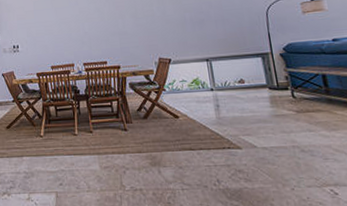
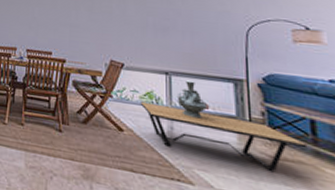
coffee table: none [189,86,323,124] -> present [140,101,308,173]
decorative urn: none [218,62,243,94] -> present [177,80,207,119]

